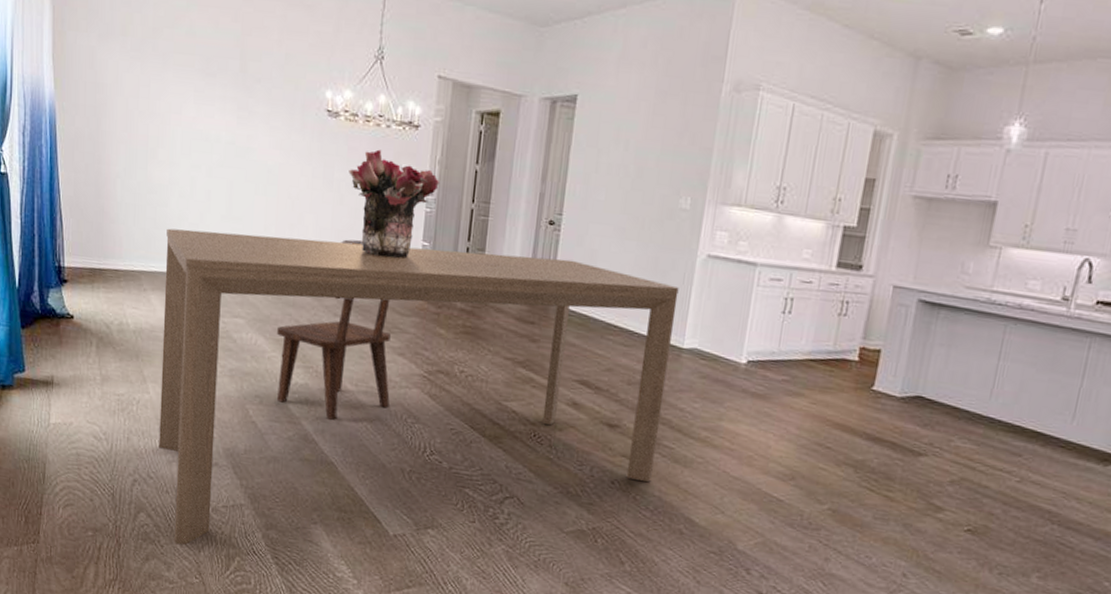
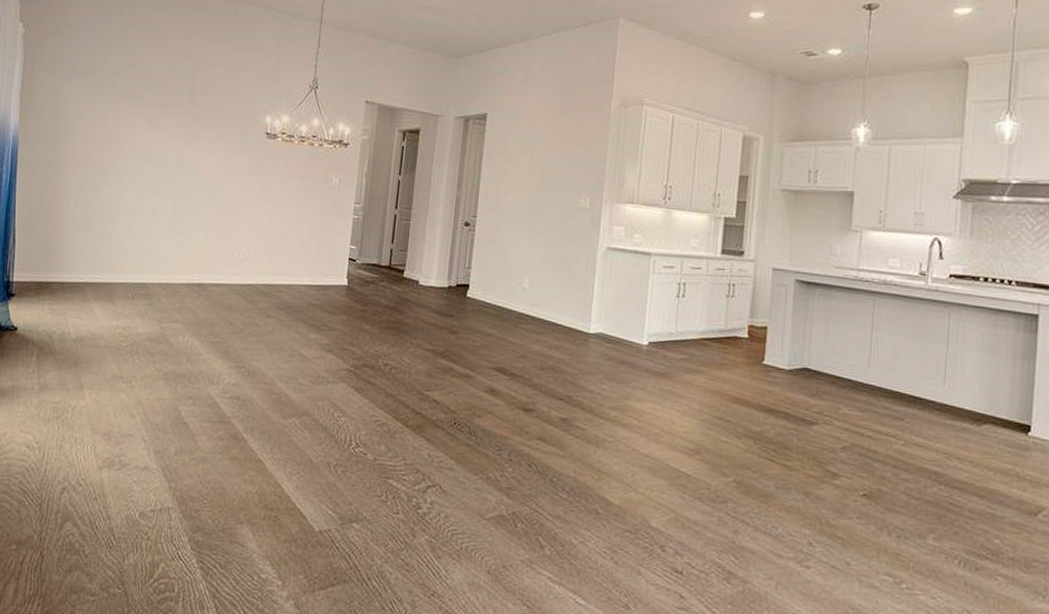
dining table: present [158,228,679,546] -> none [90,242,583,554]
dining chair: present [277,239,391,420] -> none [209,246,320,418]
bouquet: present [349,149,439,259] -> none [284,165,366,261]

